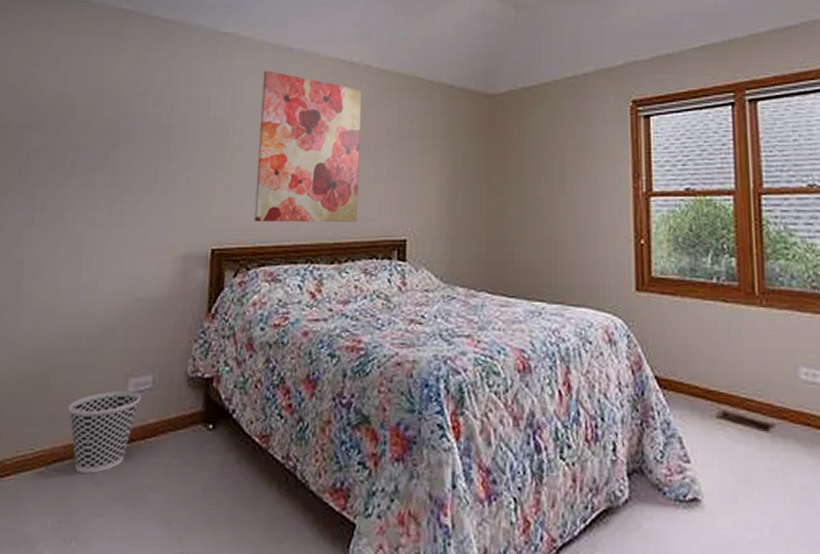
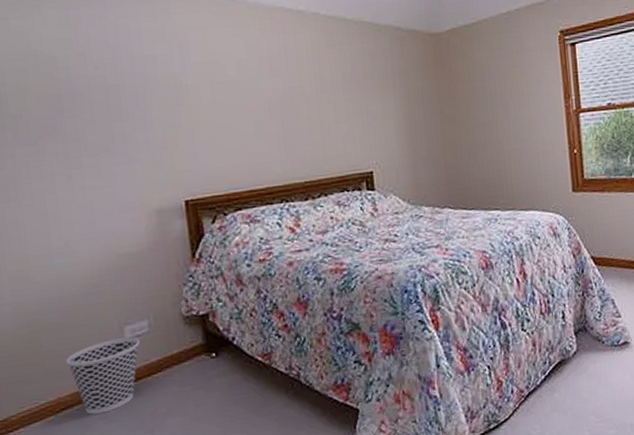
wall art: present [254,70,362,223] -> none [208,23,325,171]

